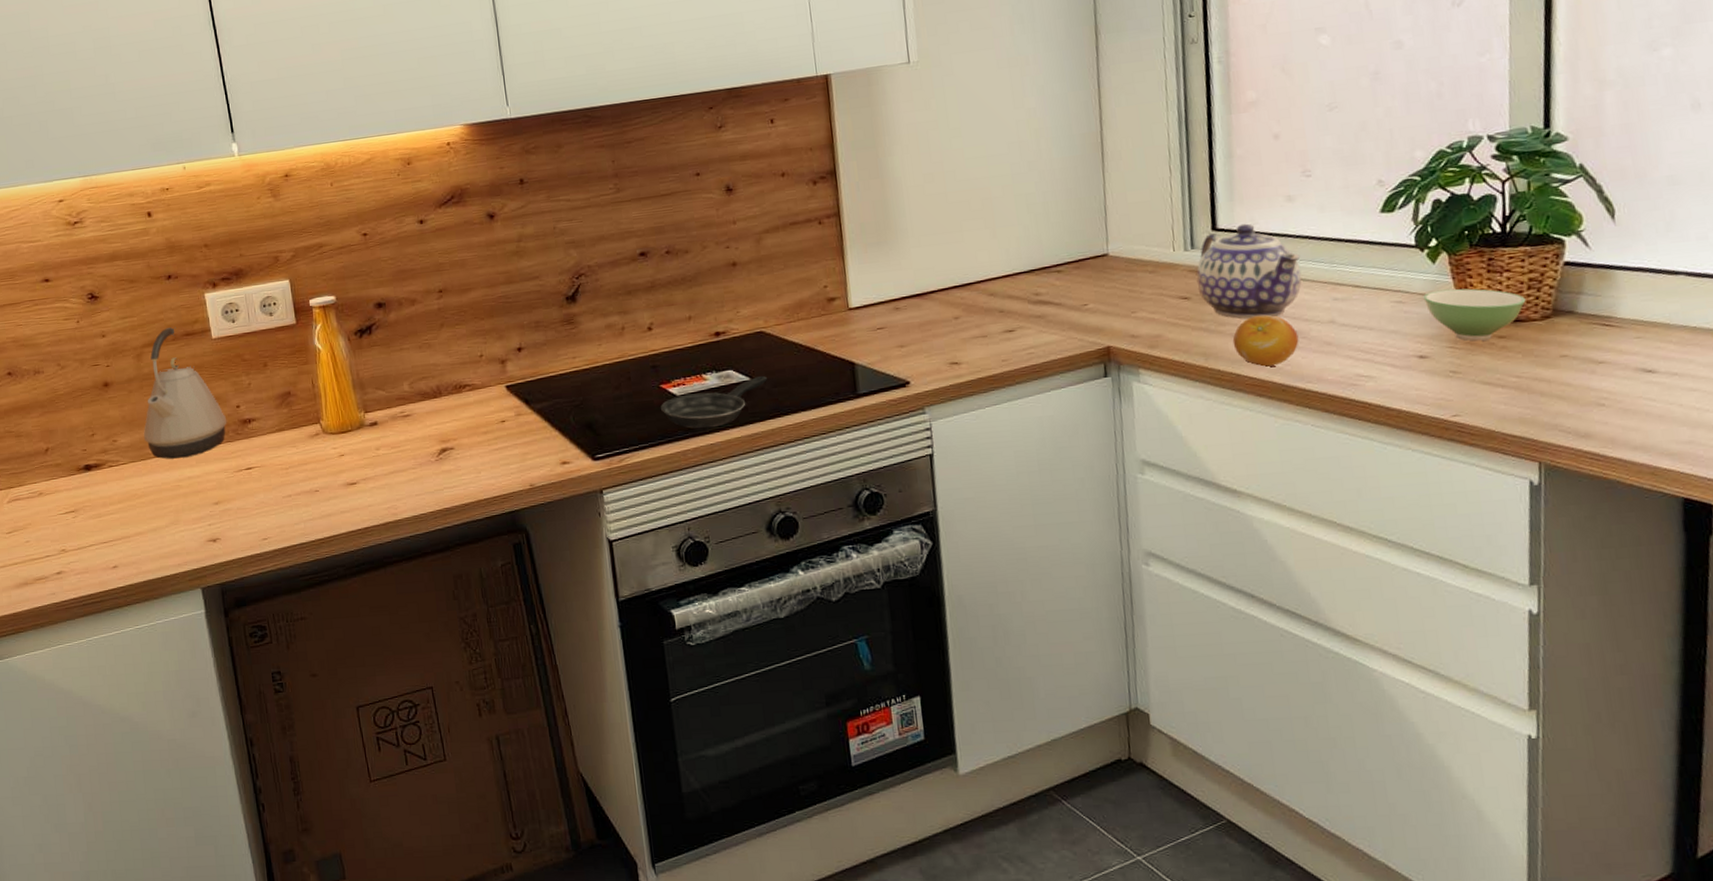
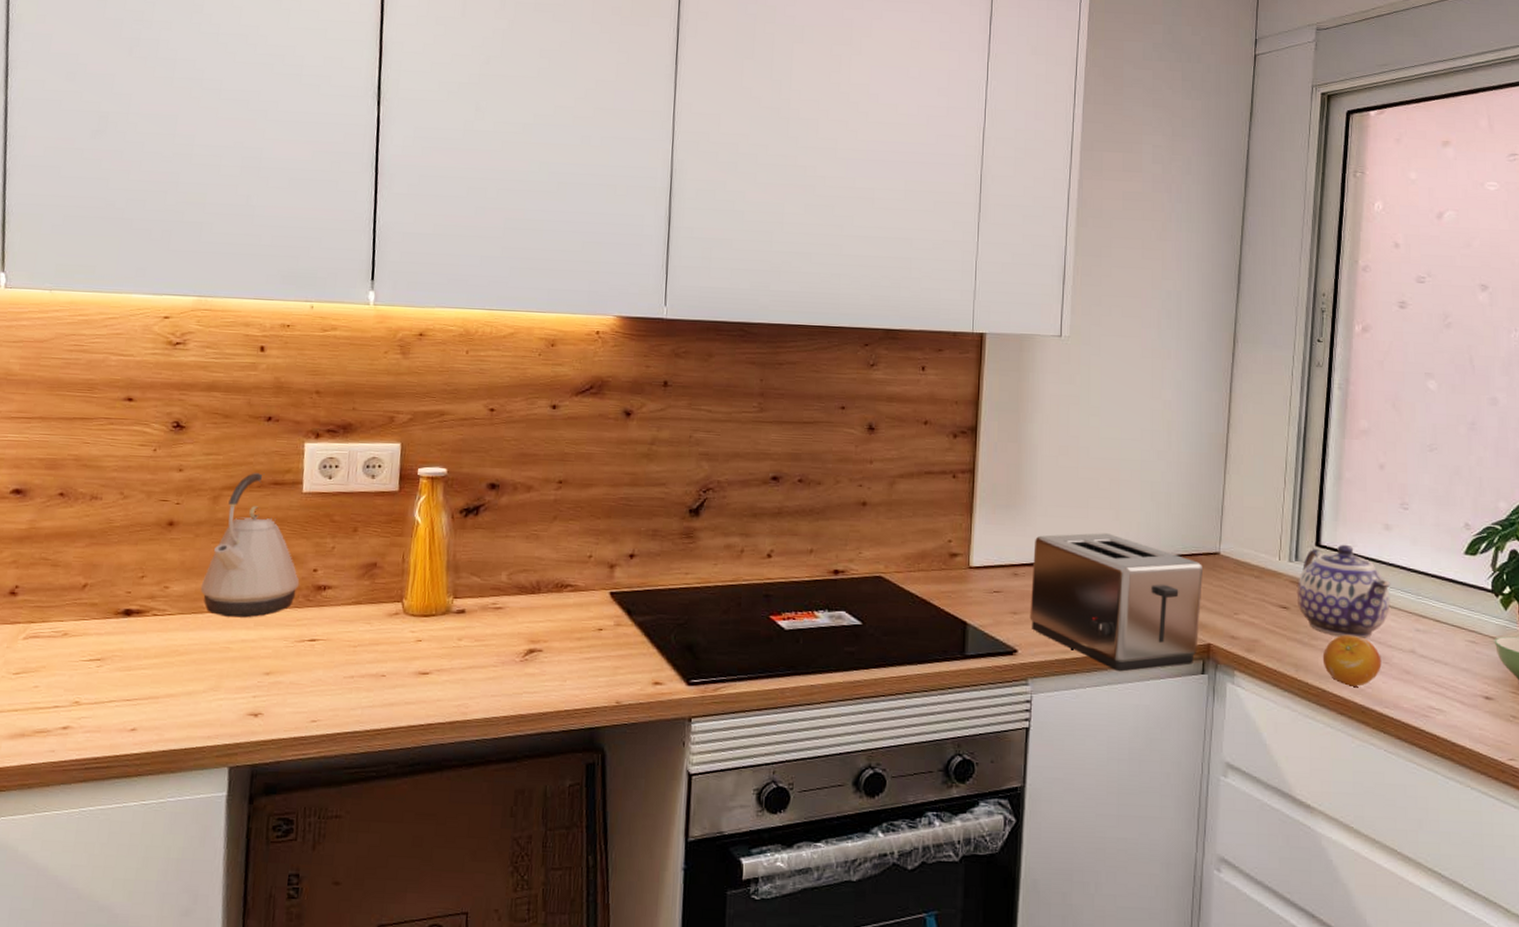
frying pan: present [661,375,767,429] -> none [767,621,878,669]
toaster: none [912,253,1097,388] -> present [1029,533,1204,672]

